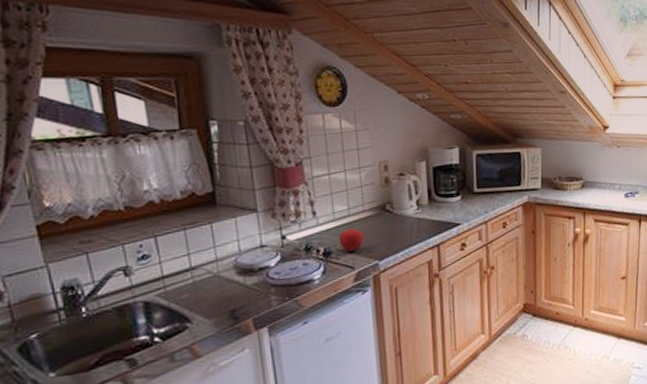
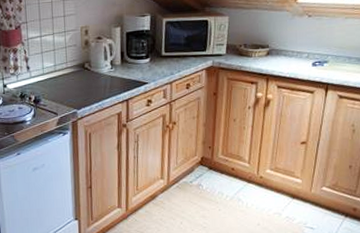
fruit: present [338,228,364,253] -> none [46,82,66,101]

